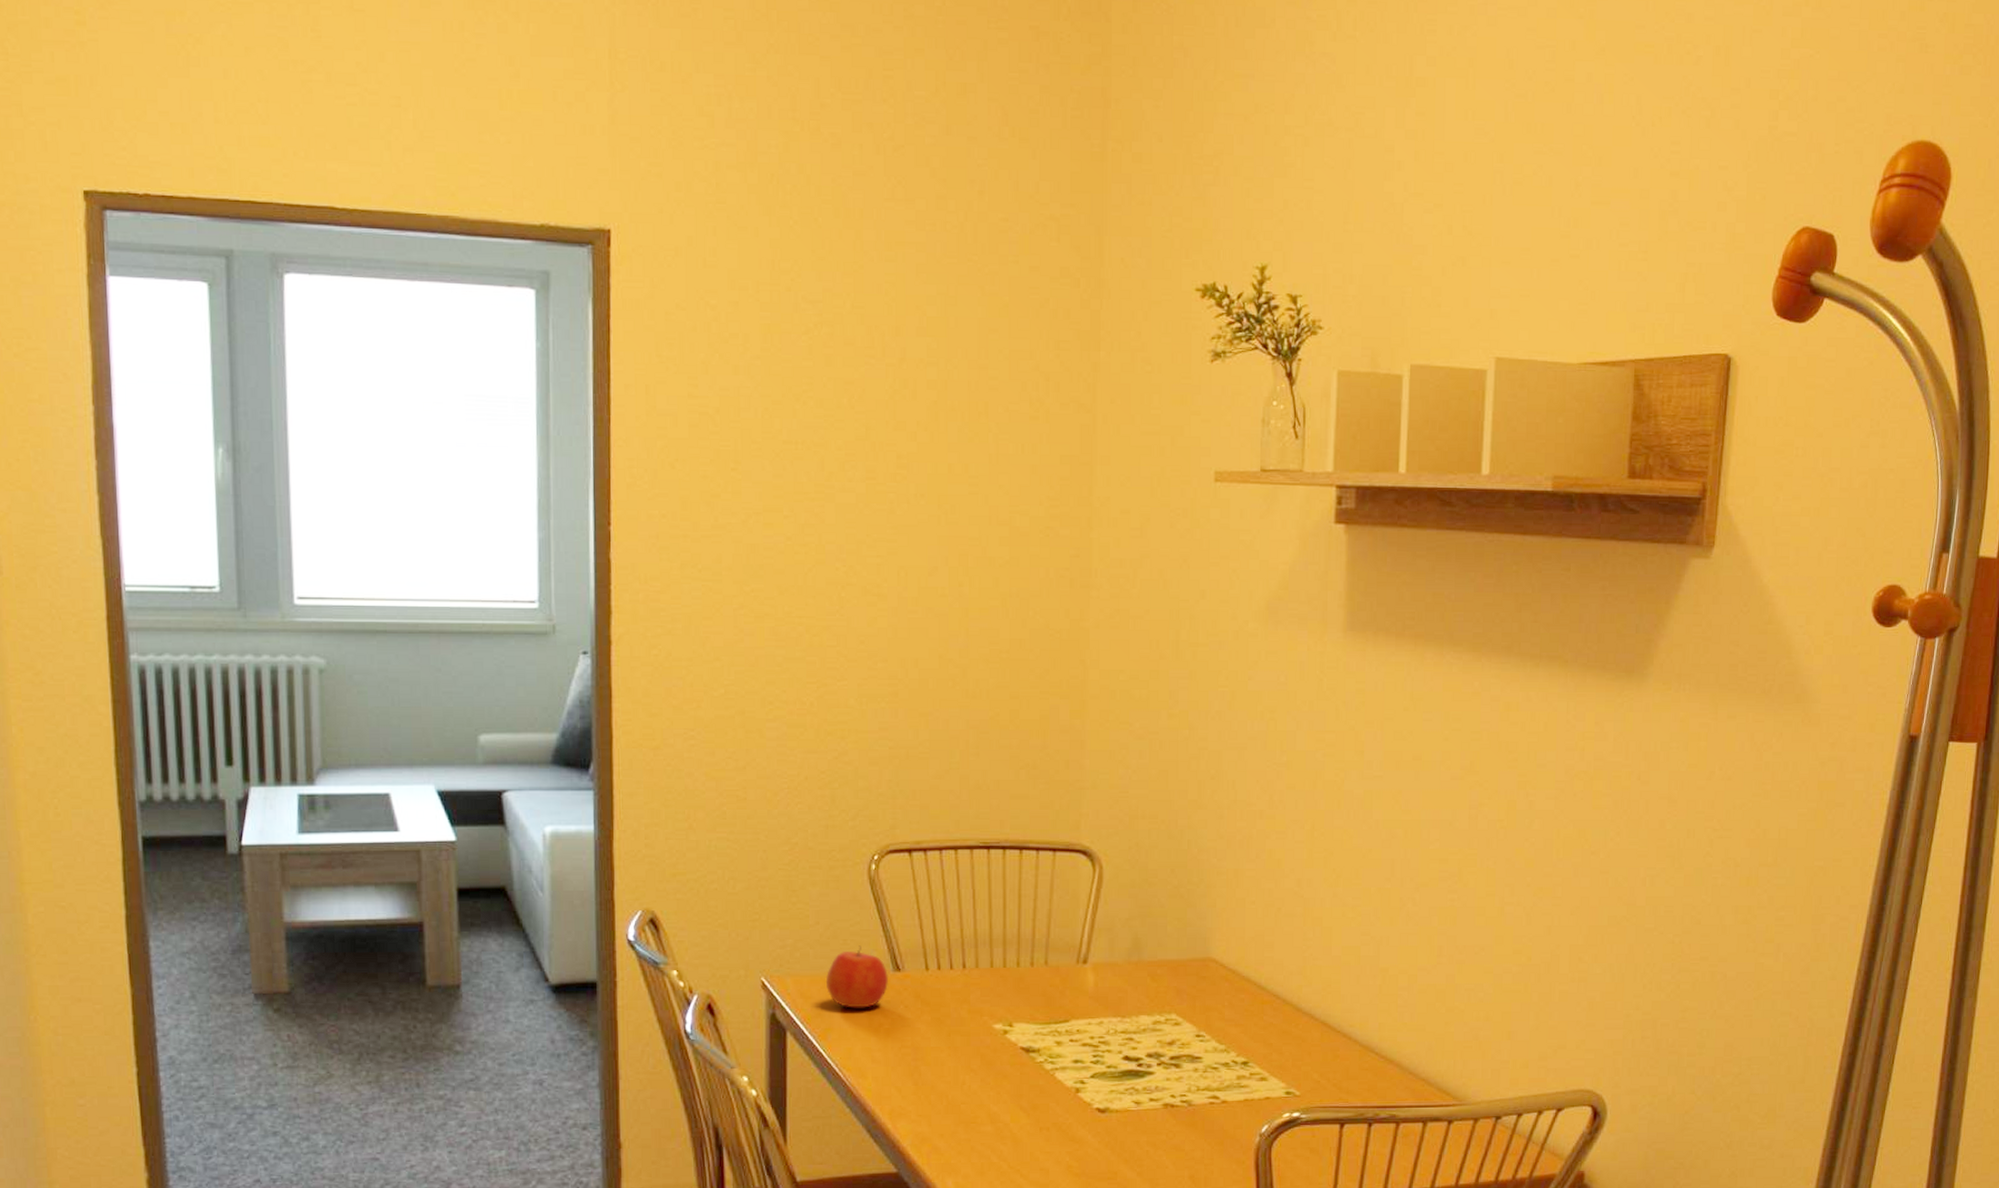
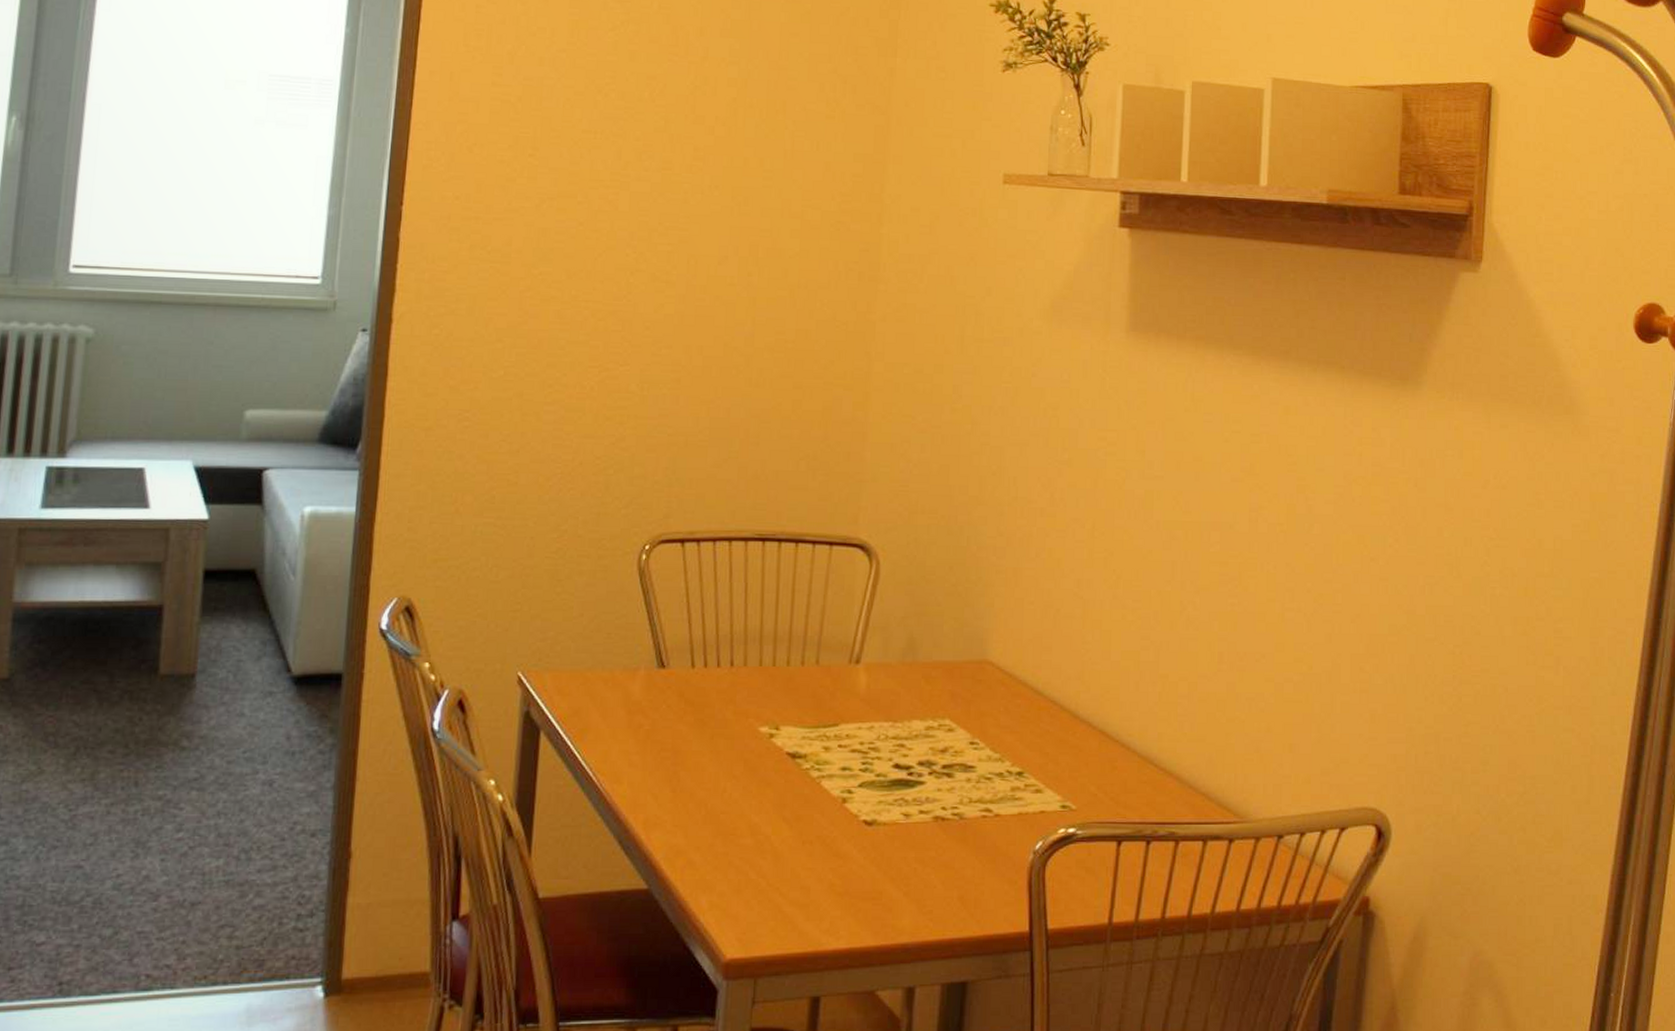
apple: present [825,945,889,1008] -> none [585,640,653,707]

